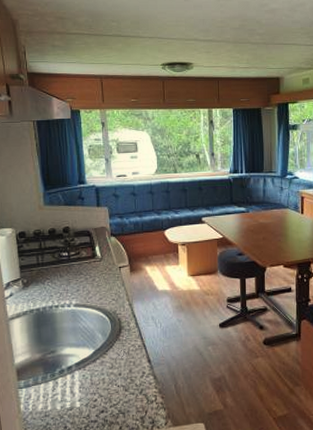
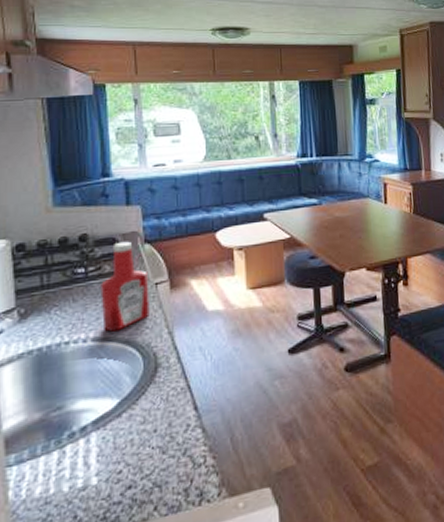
ketchup bottle: none [79,234,115,301] -> present [101,241,149,332]

